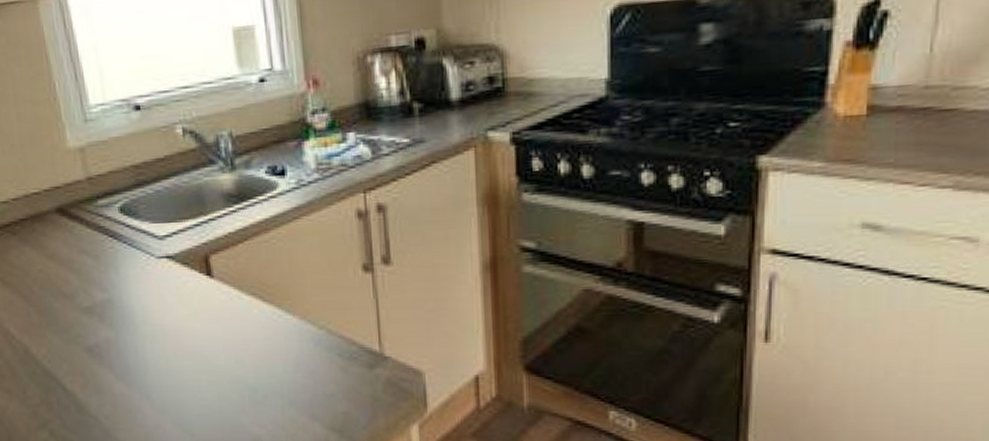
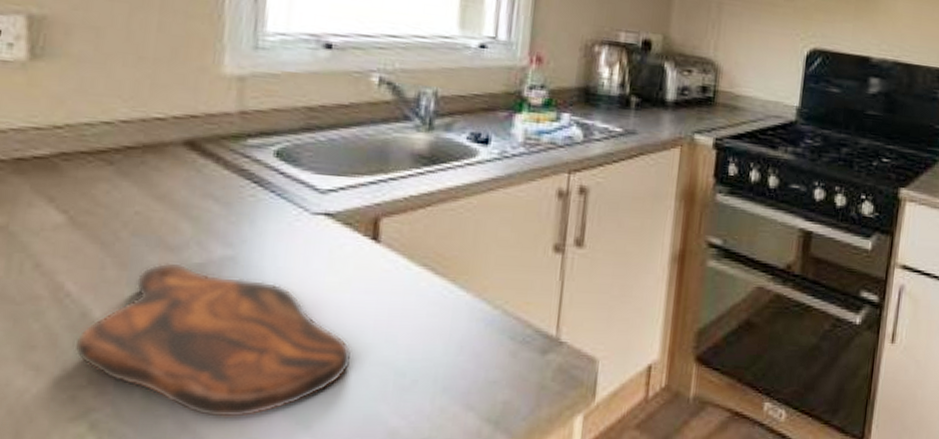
cutting board: none [26,308,214,428] -> present [74,262,353,419]

